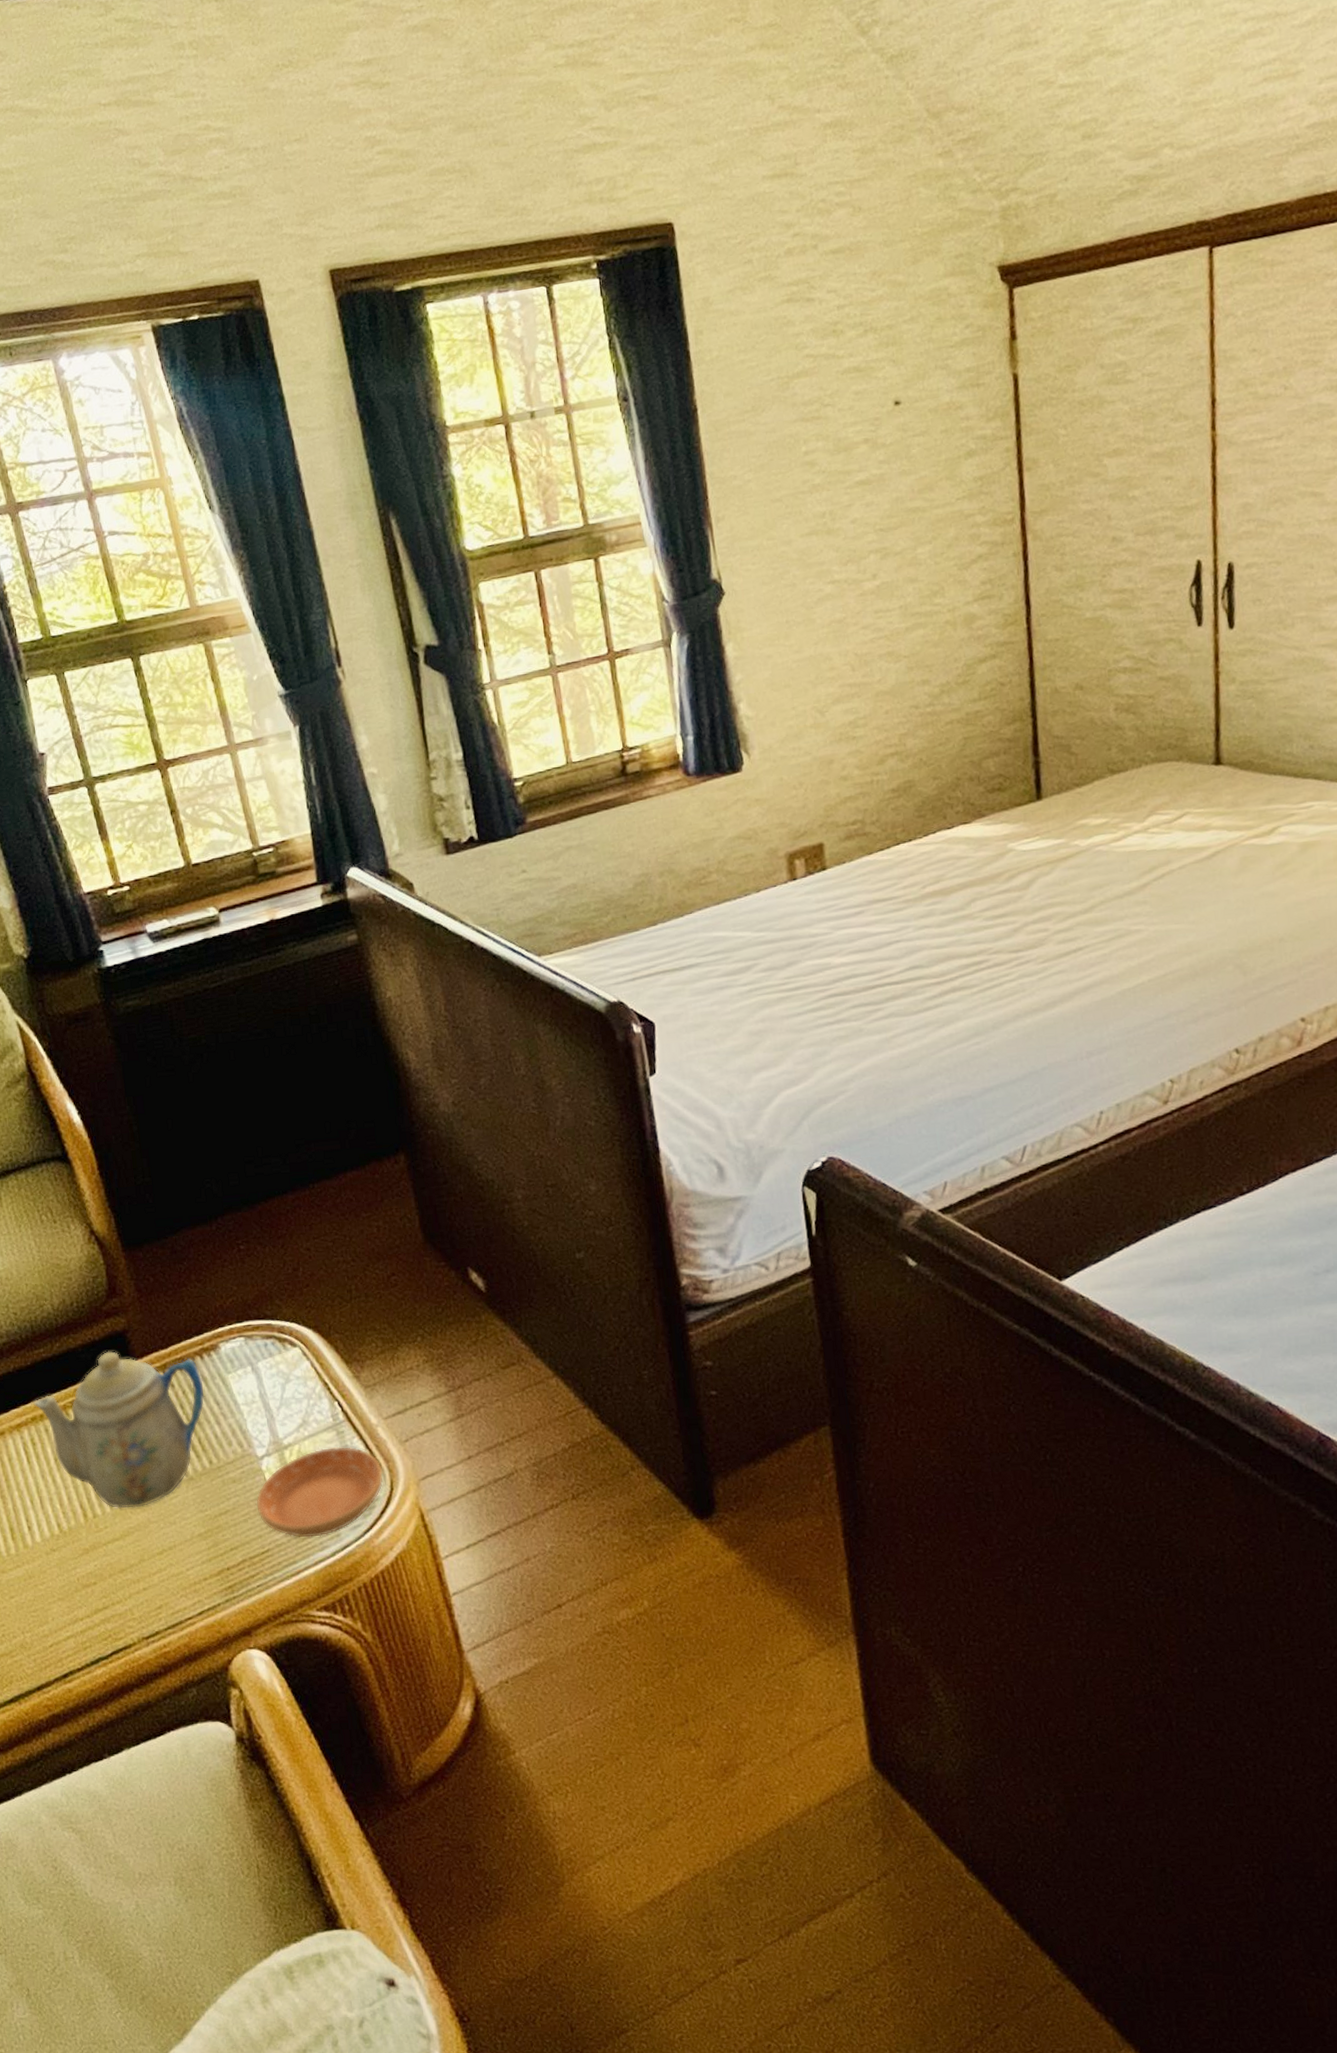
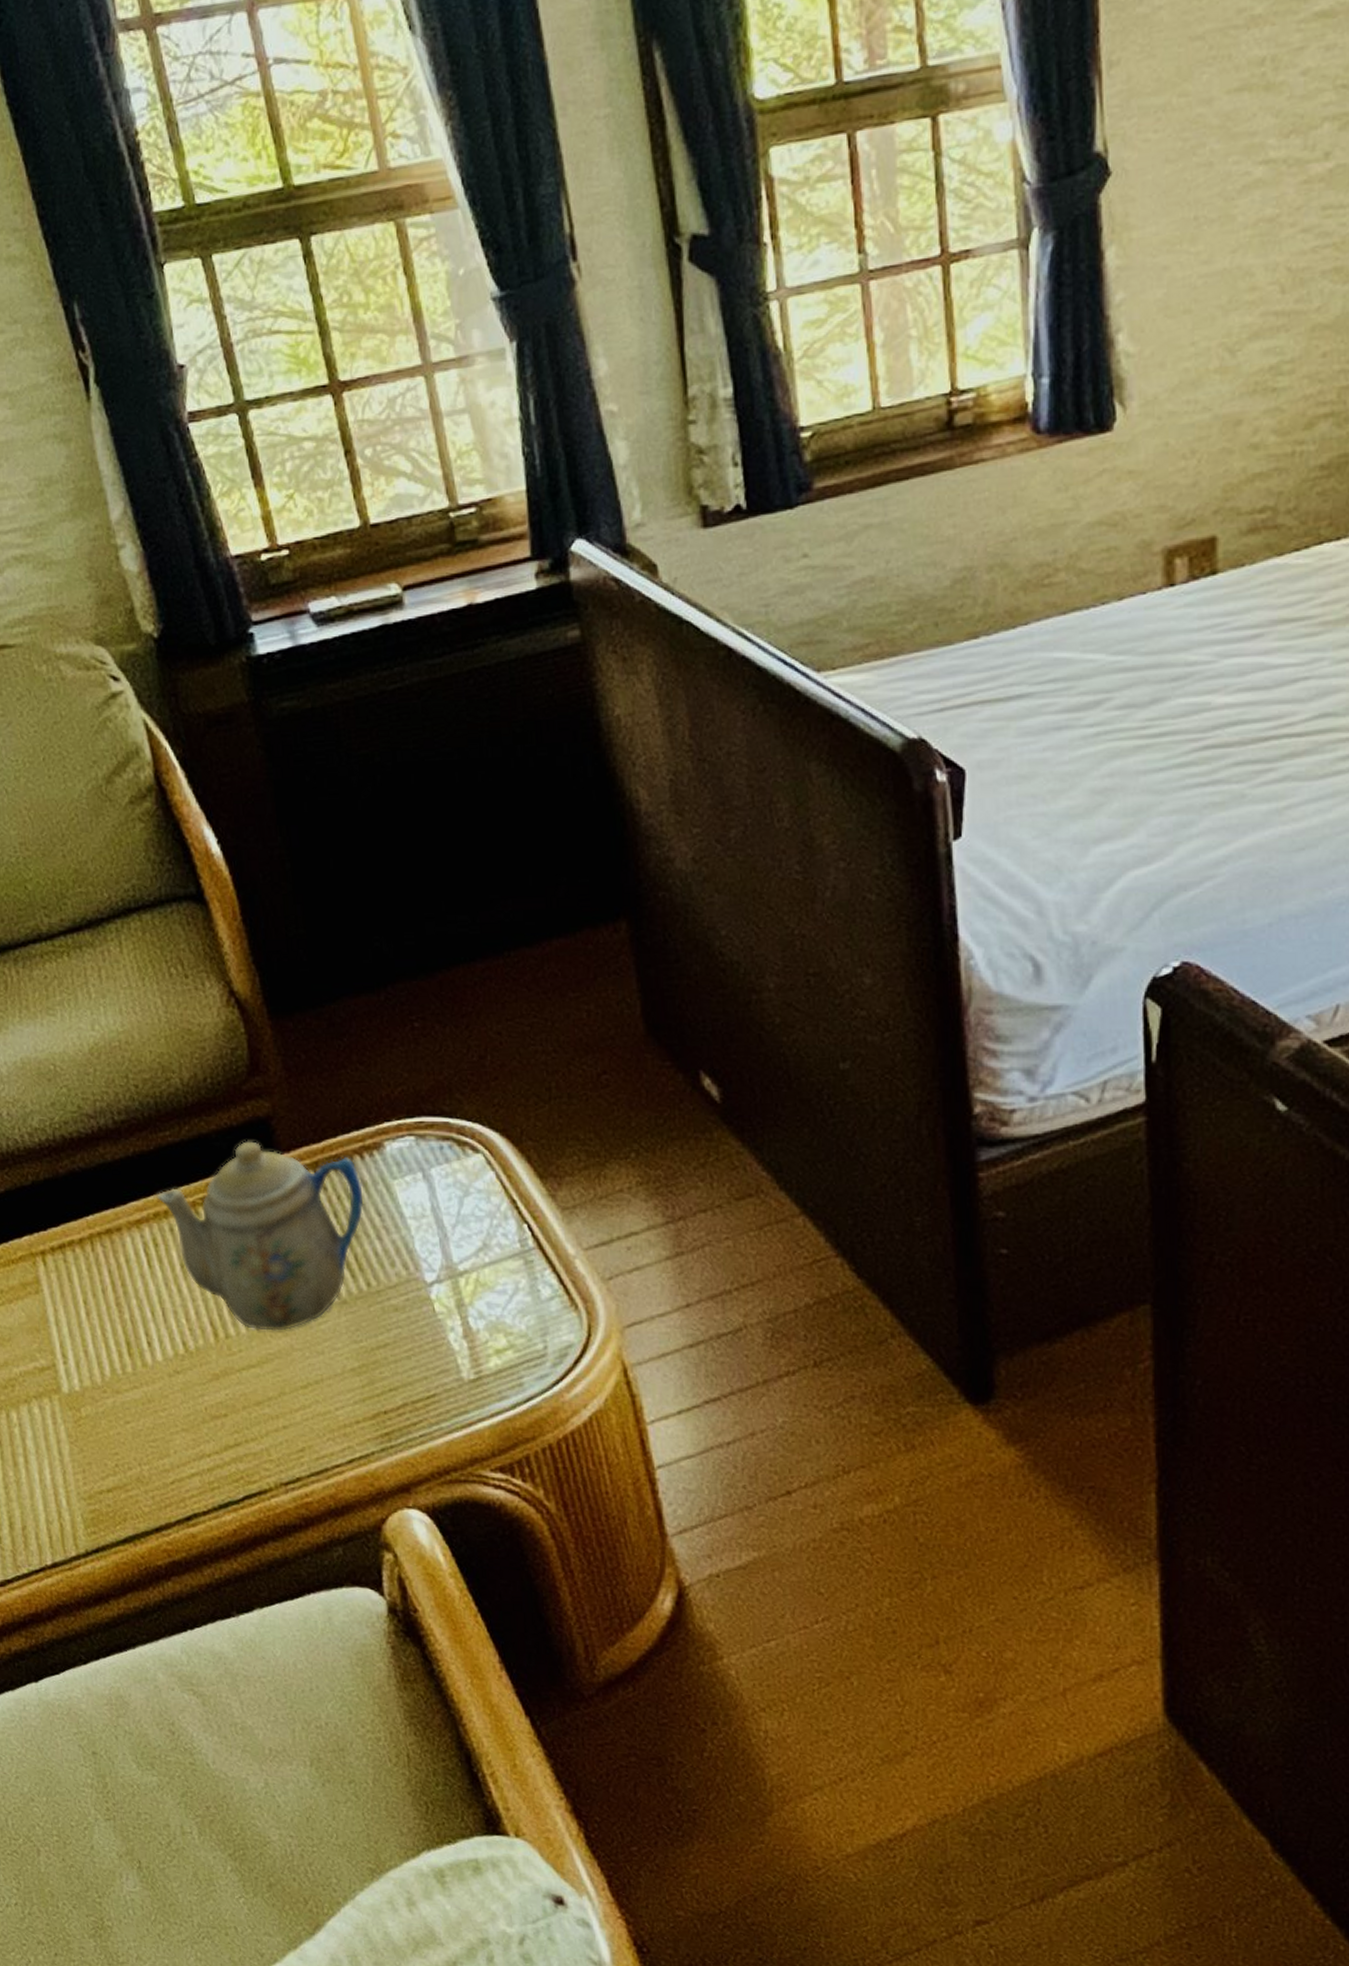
saucer: present [256,1446,384,1538] -> none [422,1279,580,1385]

